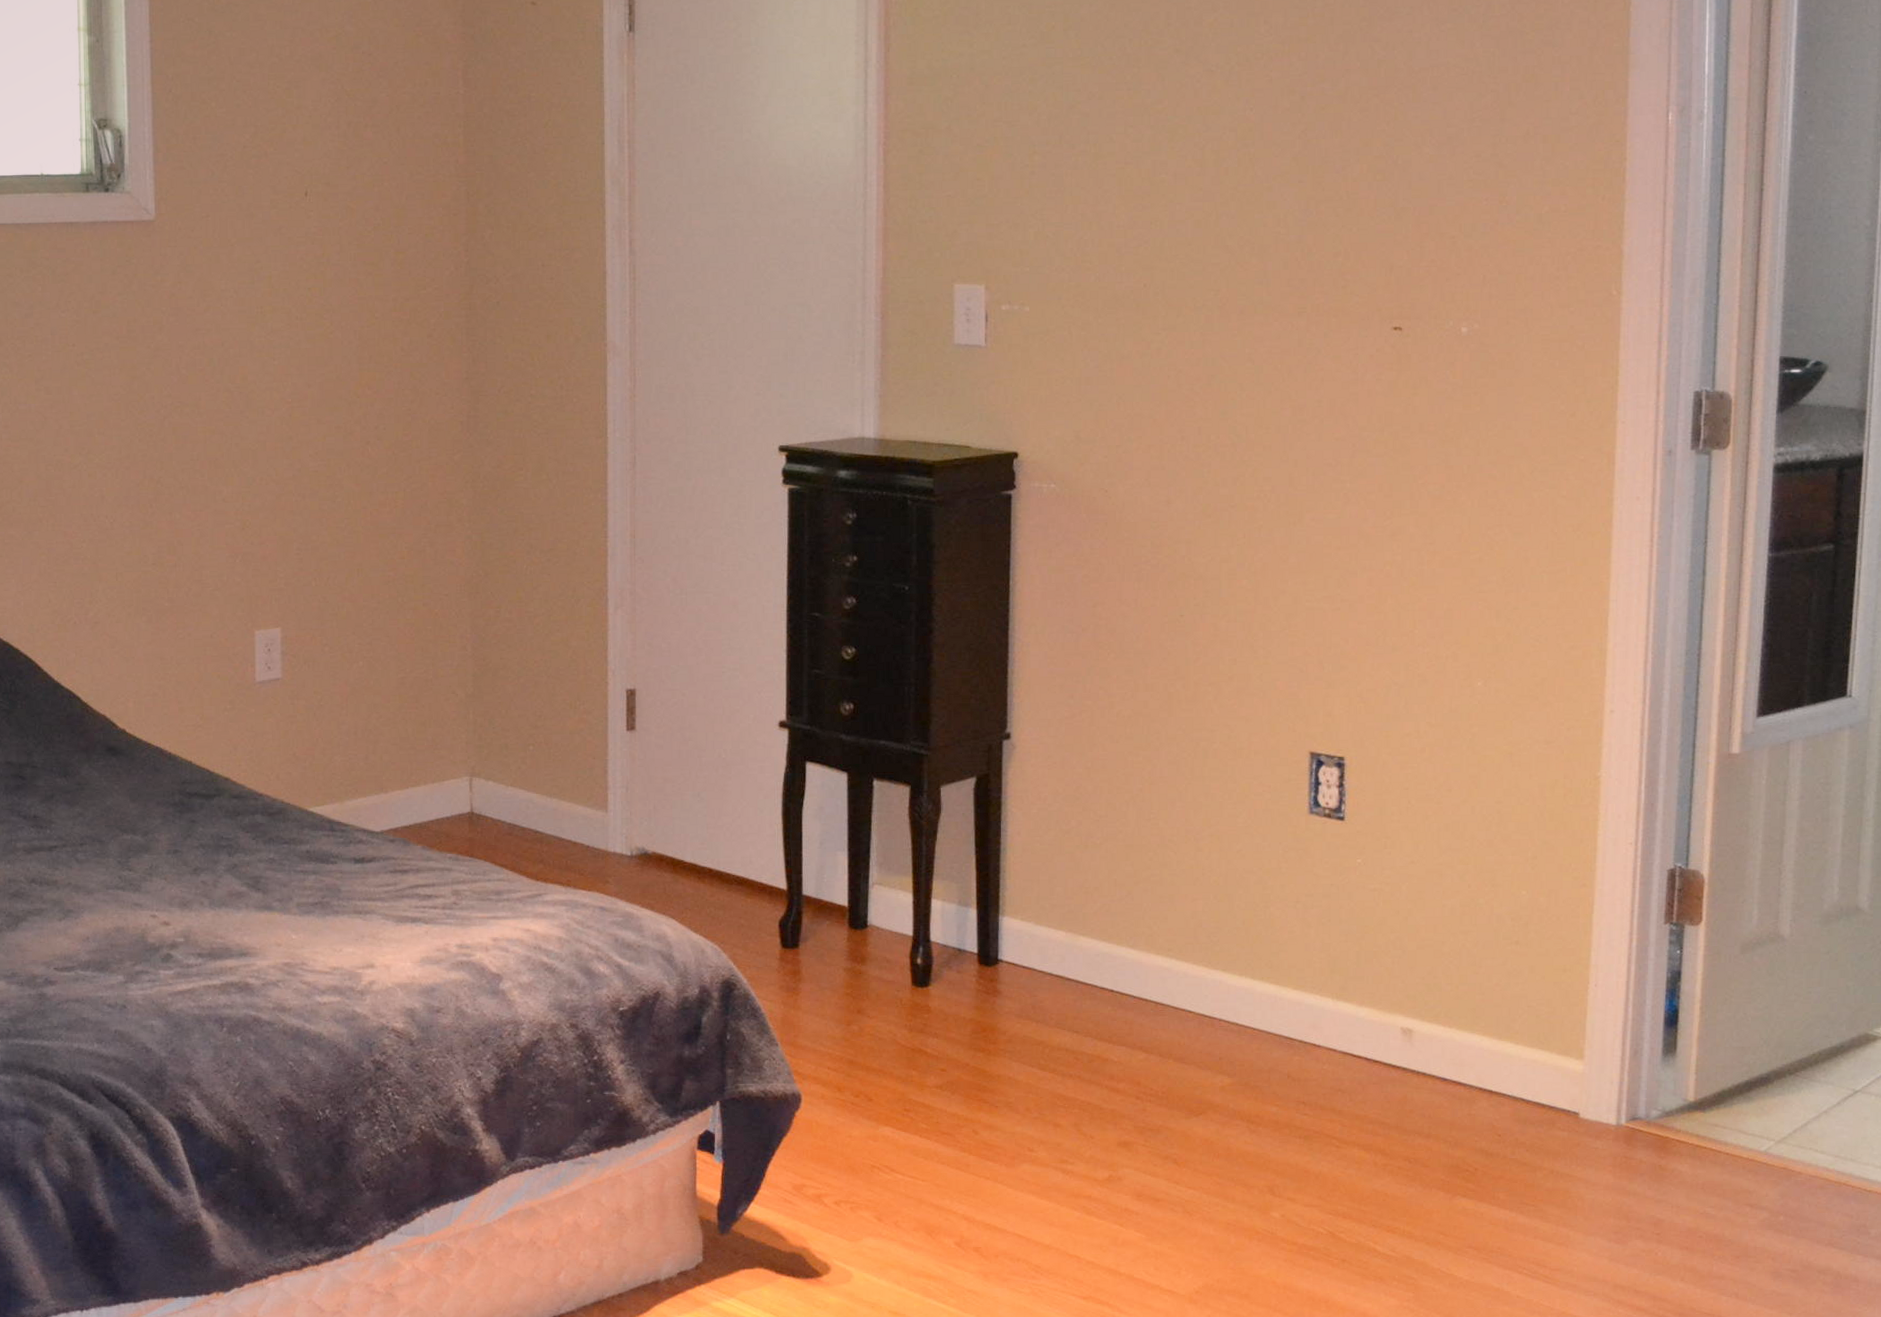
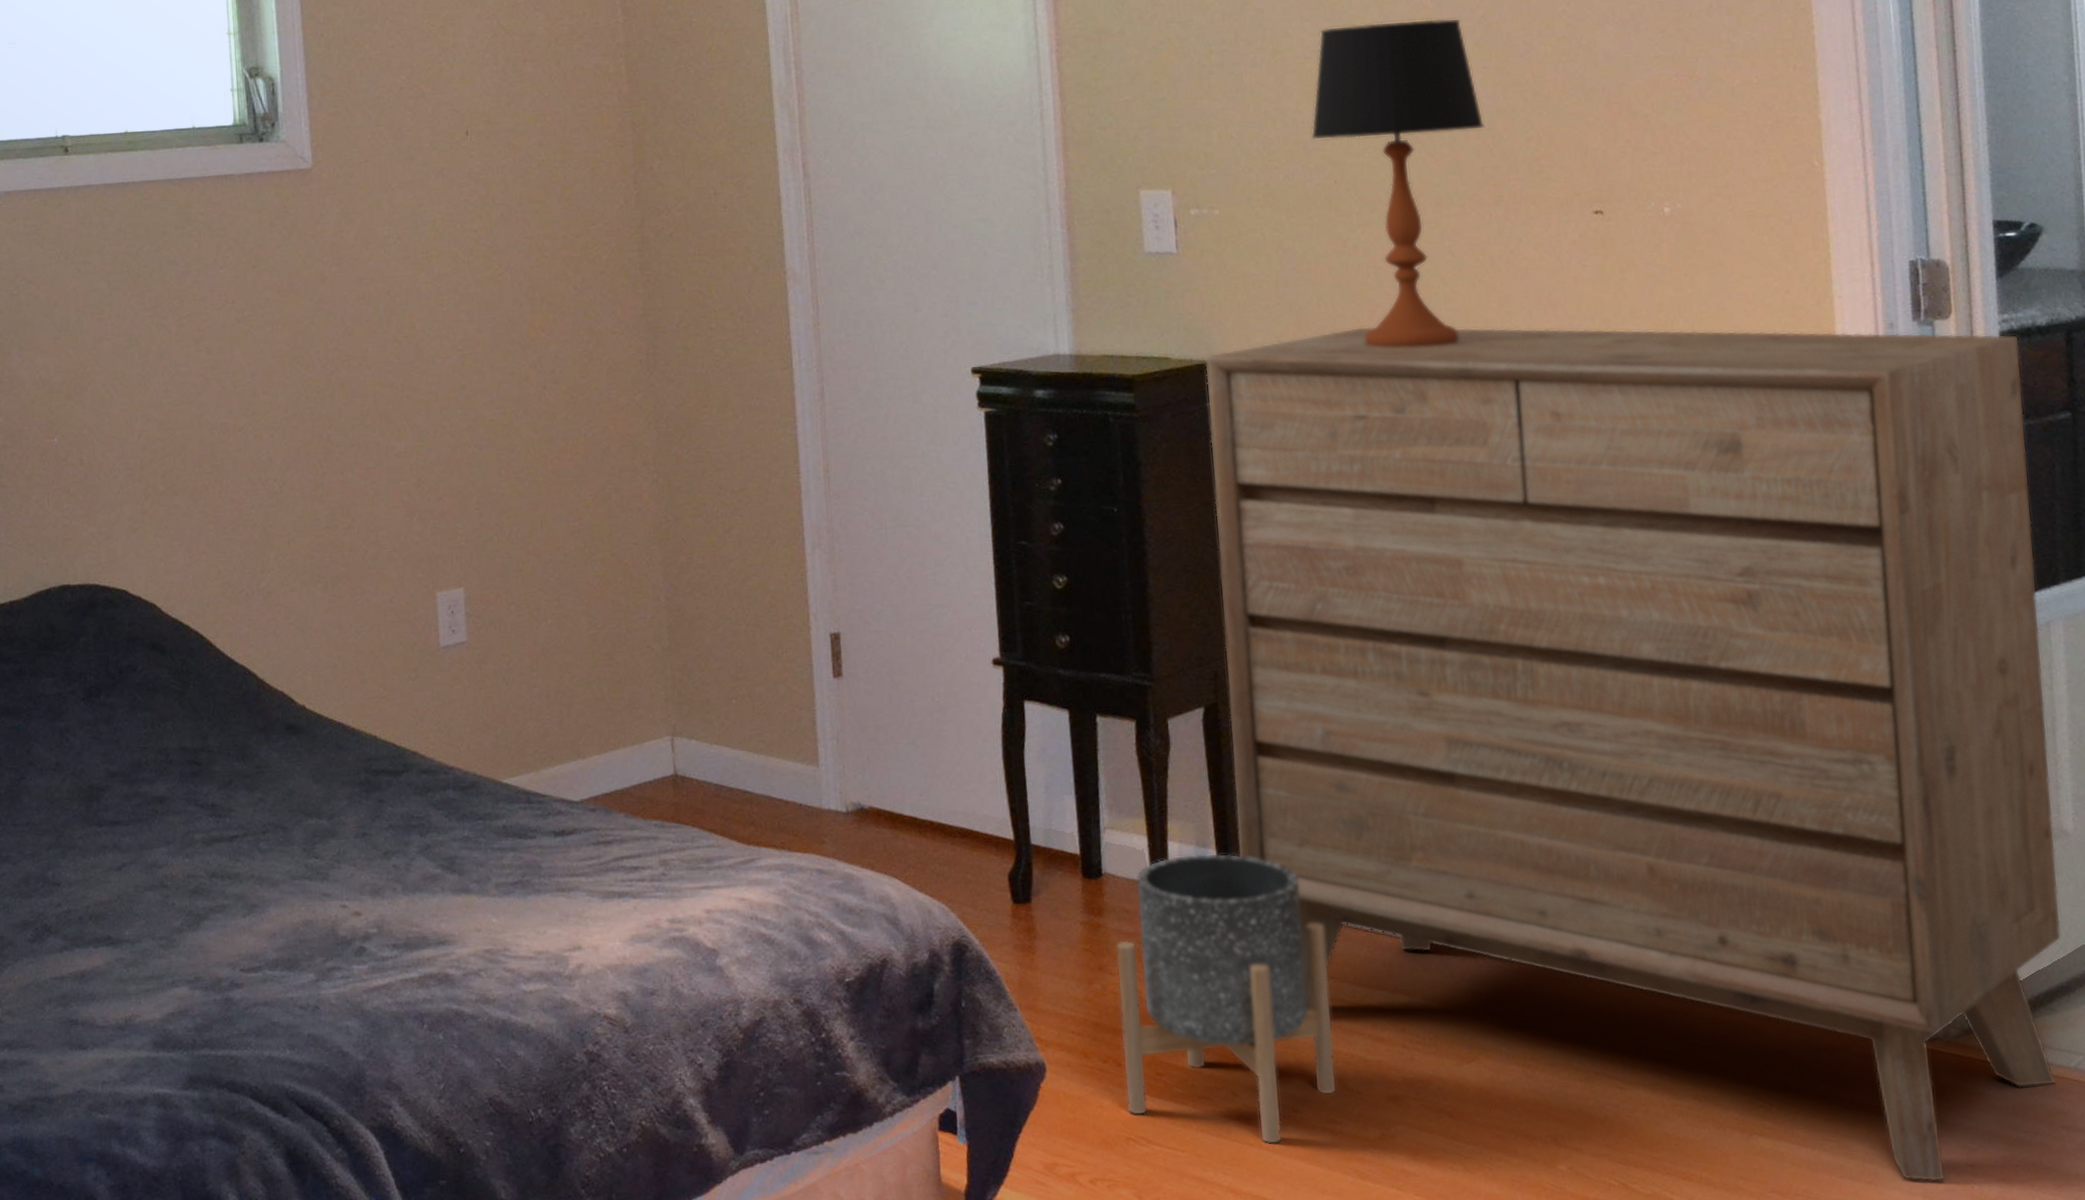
planter: none [874,912,1074,1180] -> present [1115,853,1338,1145]
dresser: none [998,426,1791,1247] -> present [1205,326,2062,1182]
table lamp: none [1125,131,1295,449] -> present [1311,18,1485,348]

